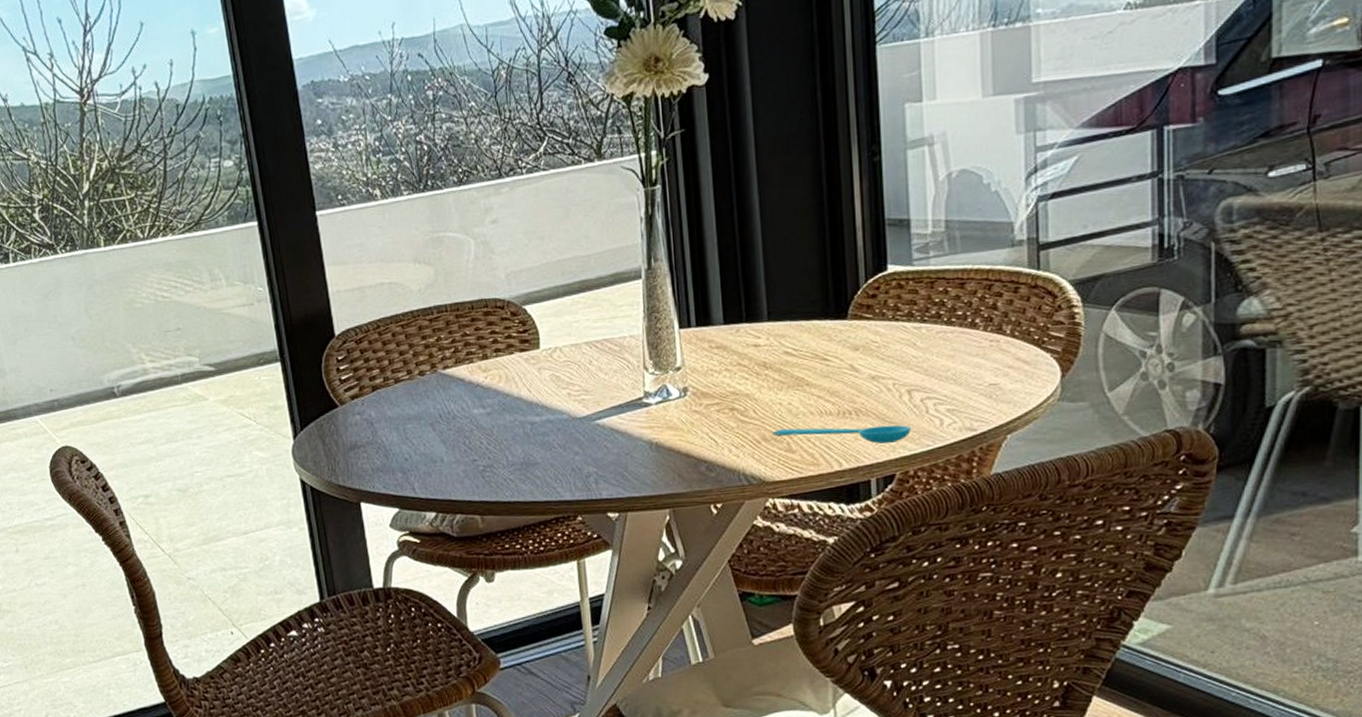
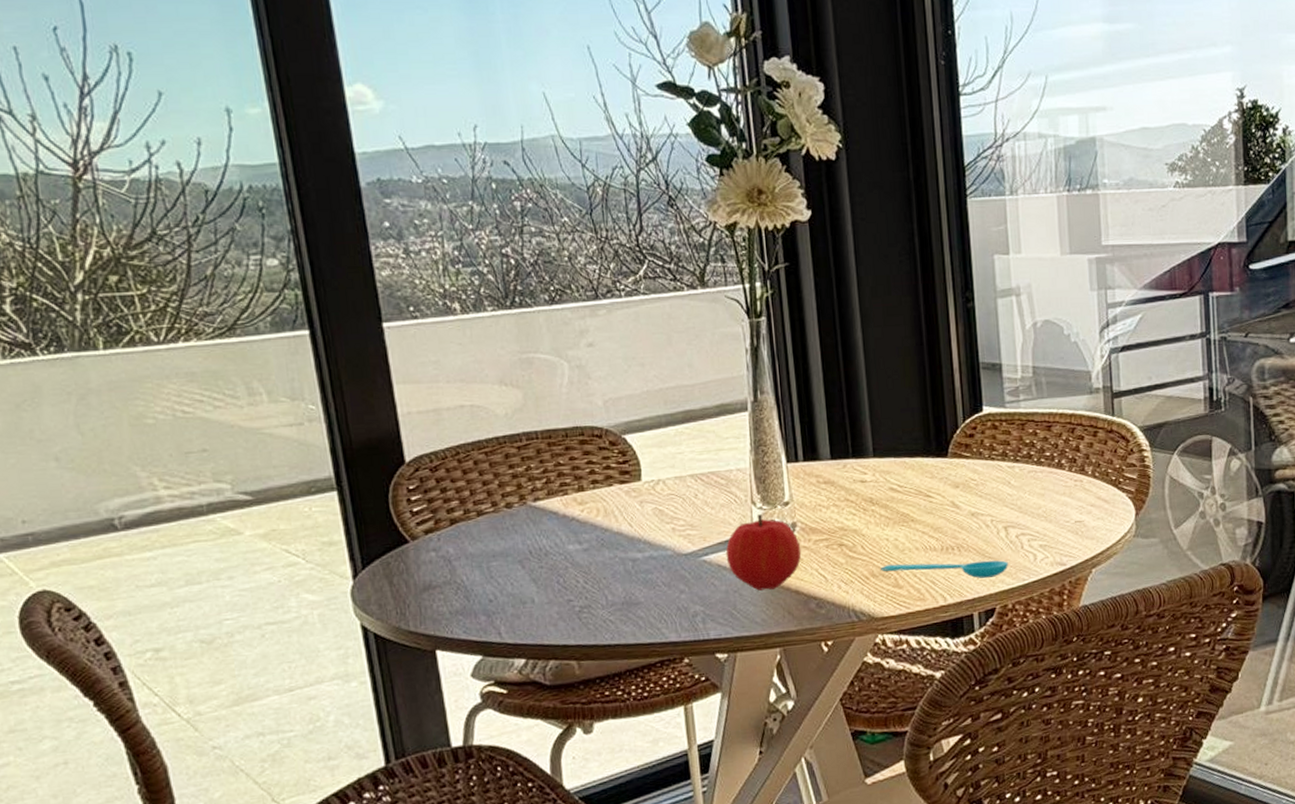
fruit: none [618,379,693,453] -> present [725,514,802,591]

